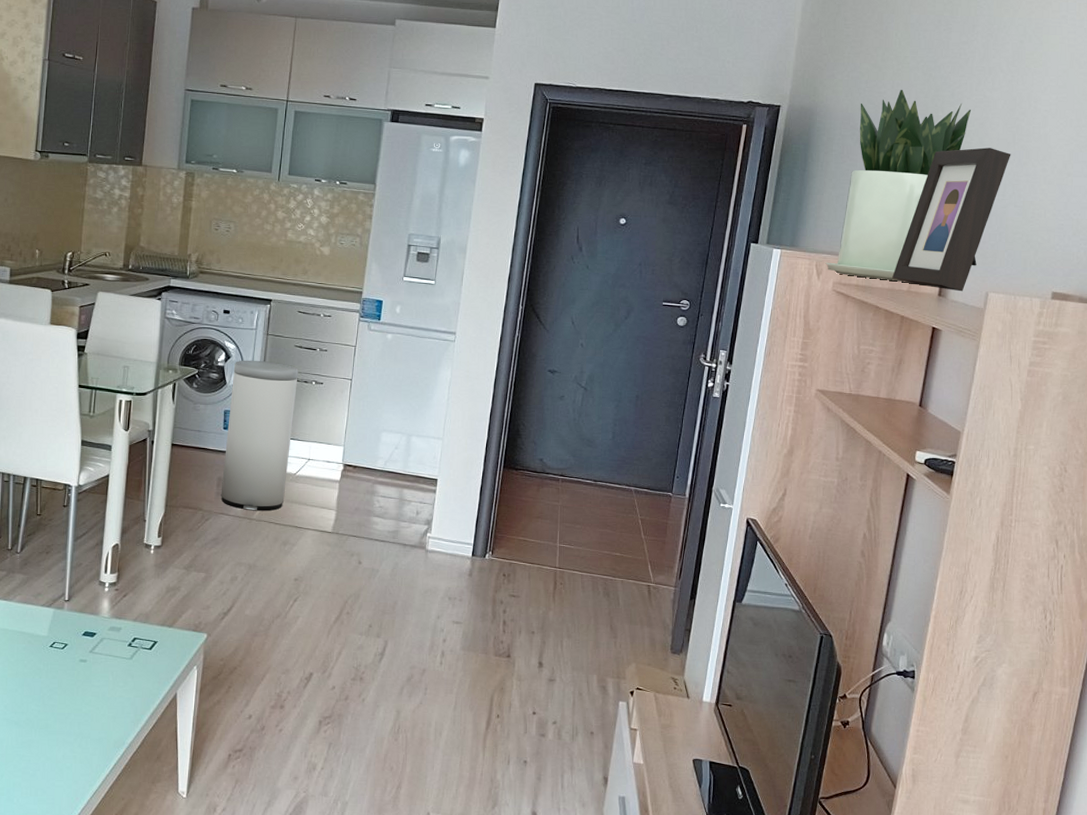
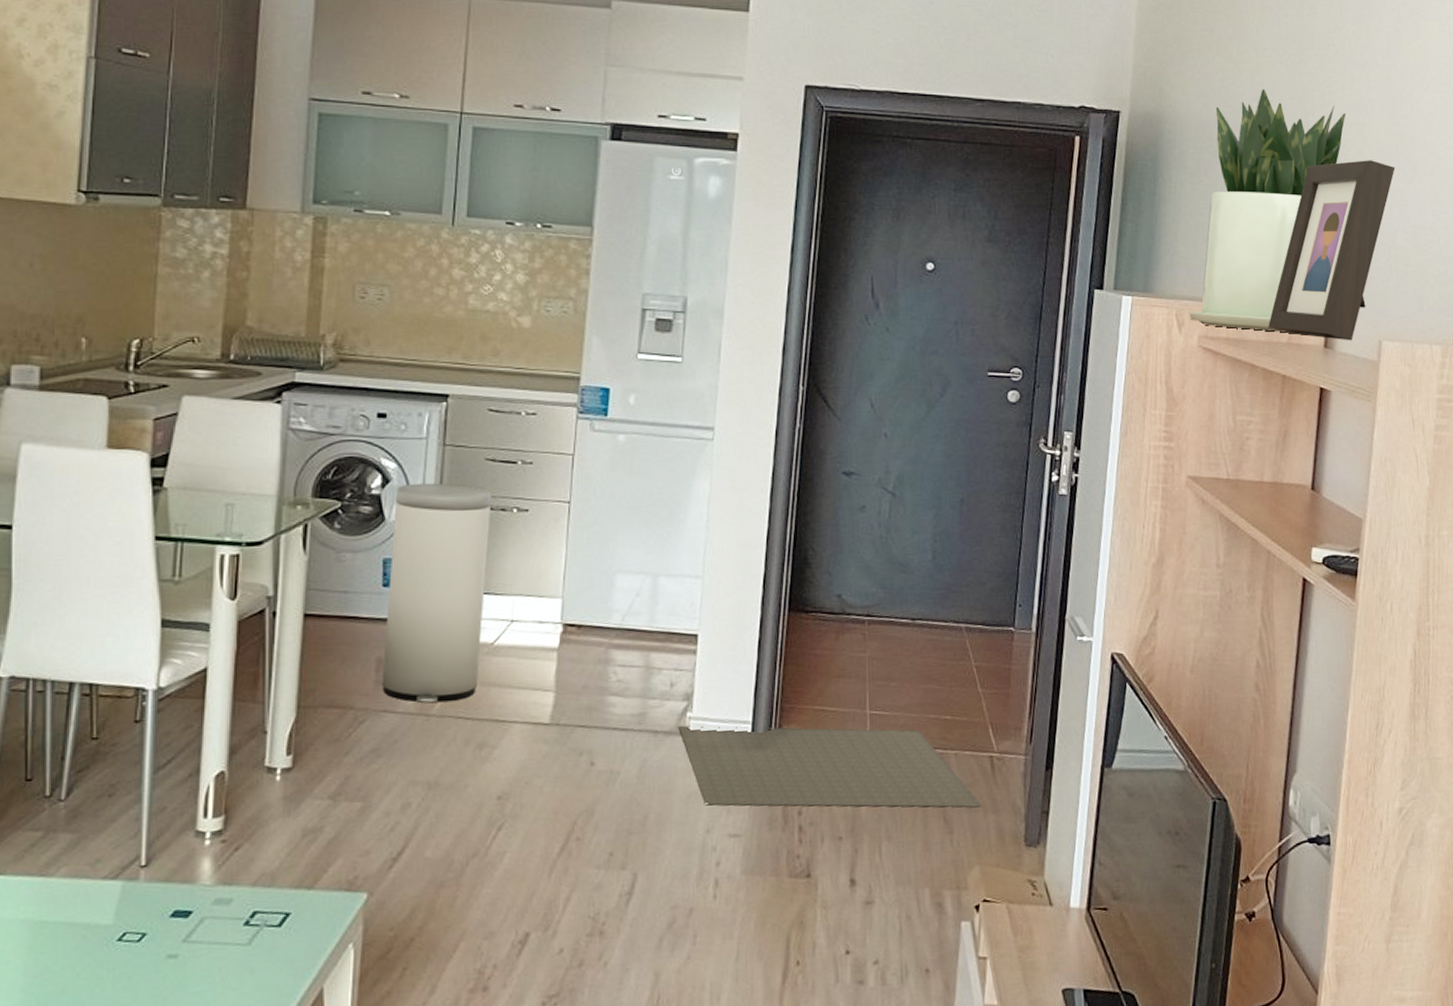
doormat: none [421,543,640,621] -> present [678,726,982,808]

